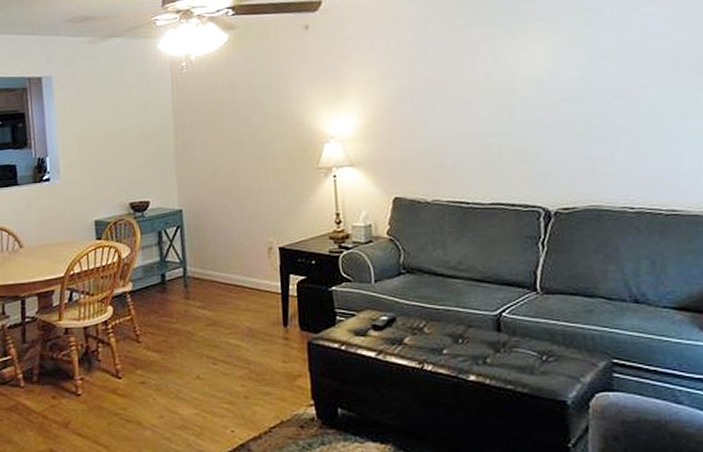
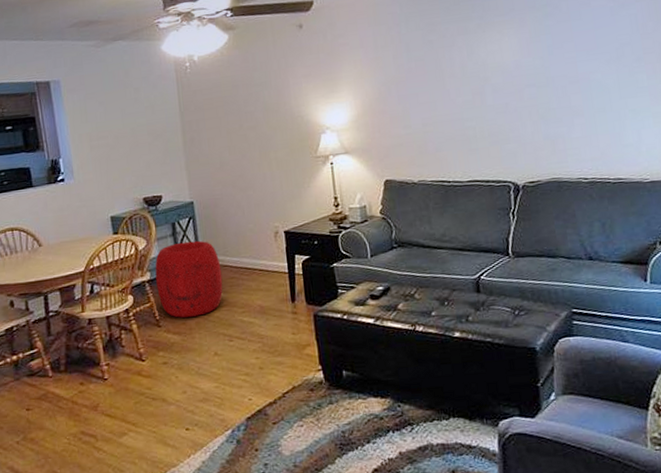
pouf: none [138,252,209,334] -> present [155,240,223,318]

